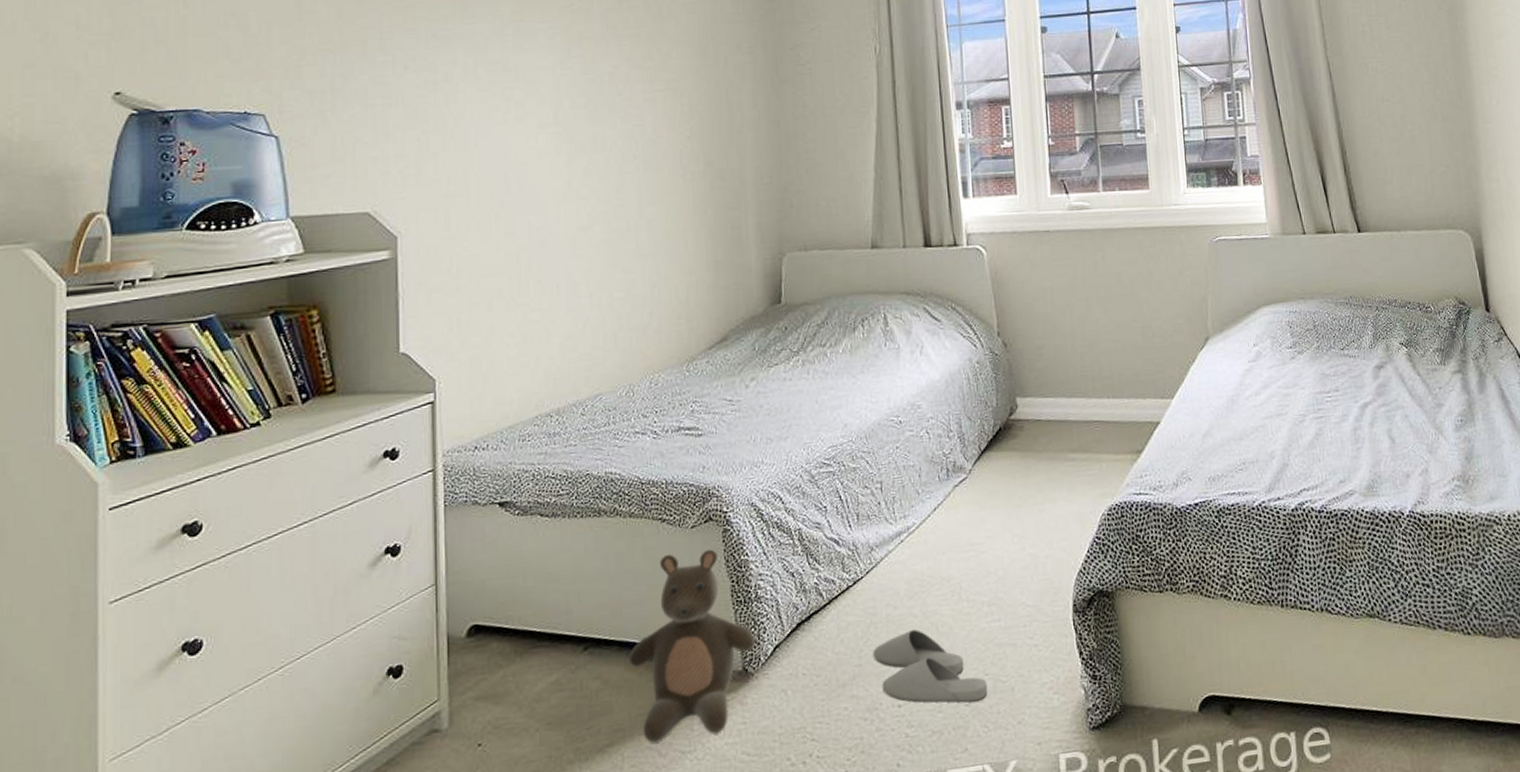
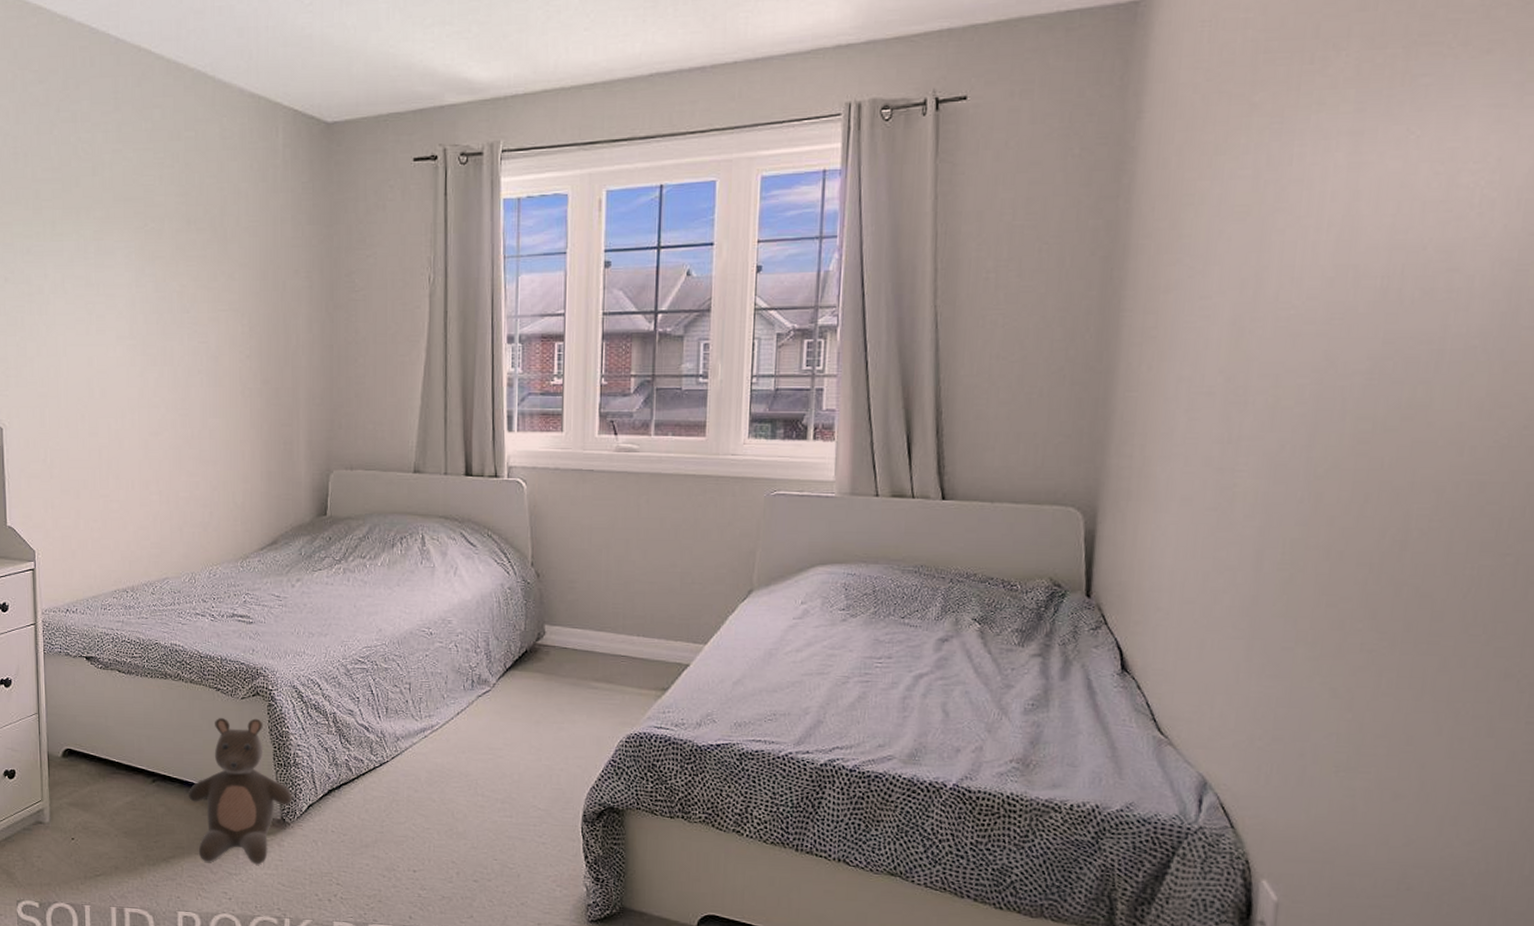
slippers: present [873,629,988,703] -> none [394,812,496,880]

